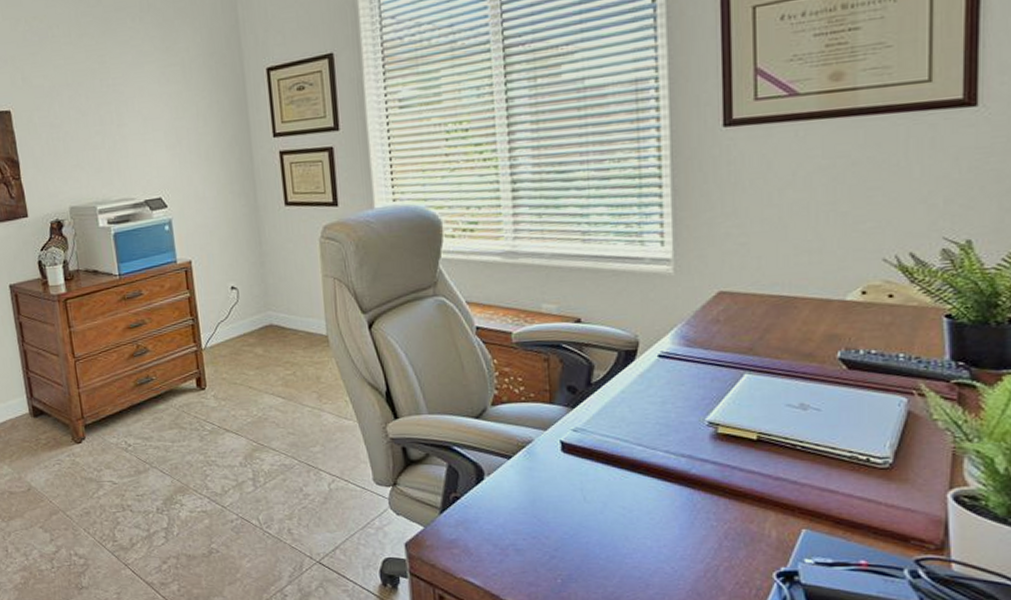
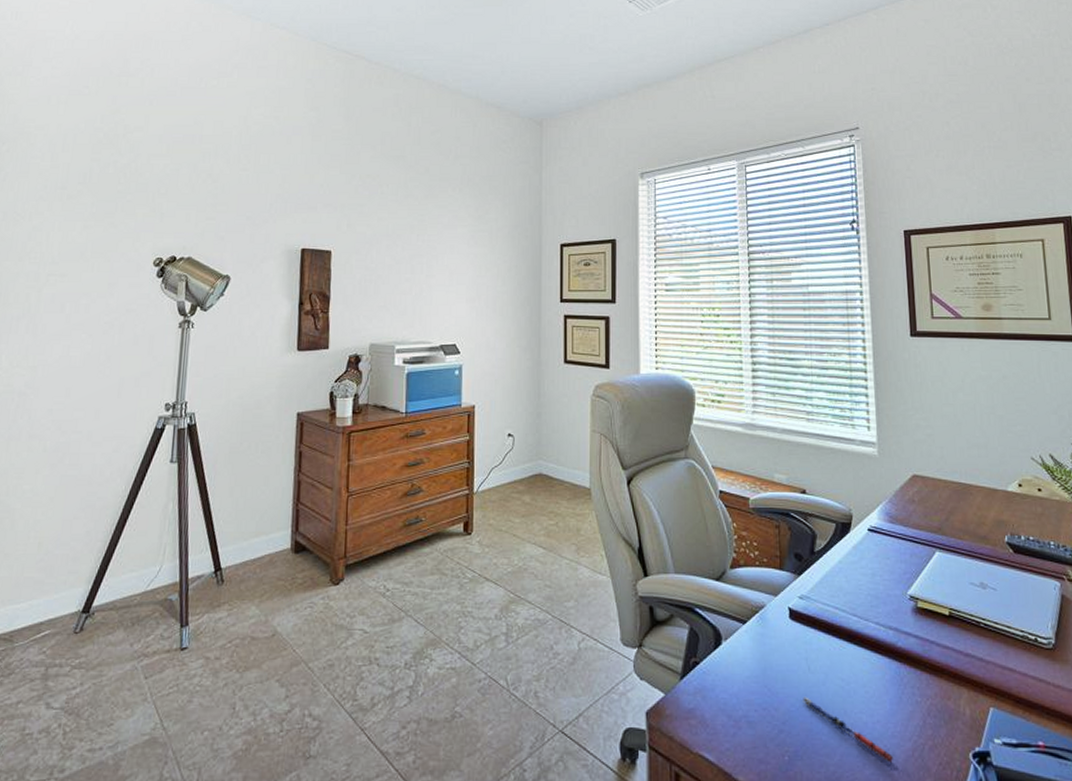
pen: none [577,525,683,583] -> present [802,696,894,762]

